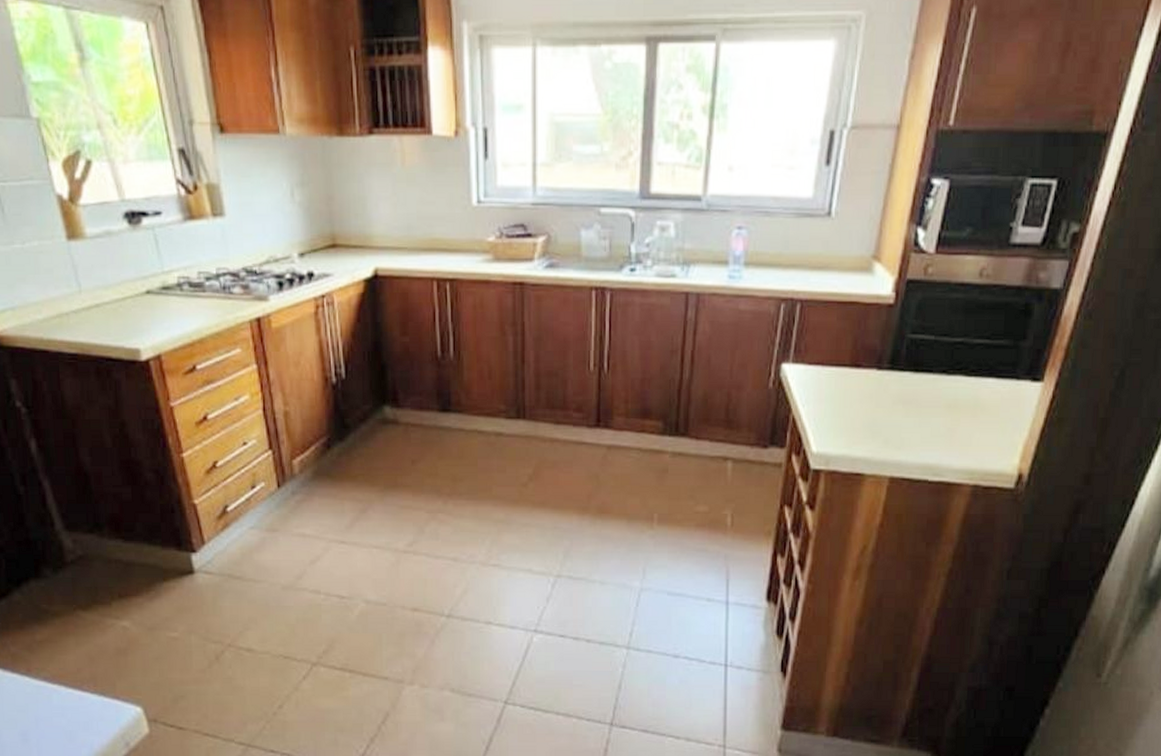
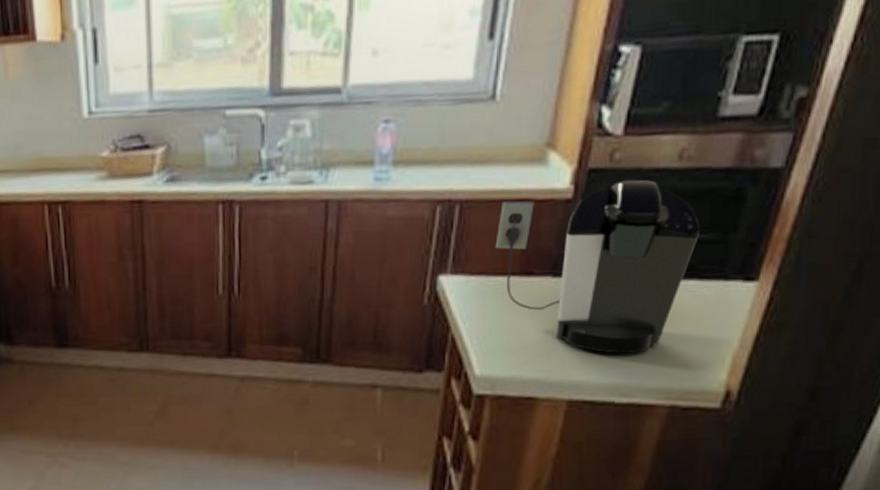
coffee maker: none [830,291,996,438] -> present [495,179,700,354]

